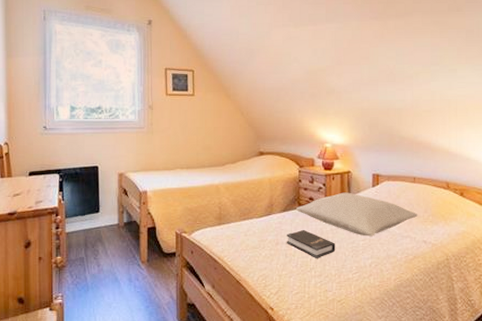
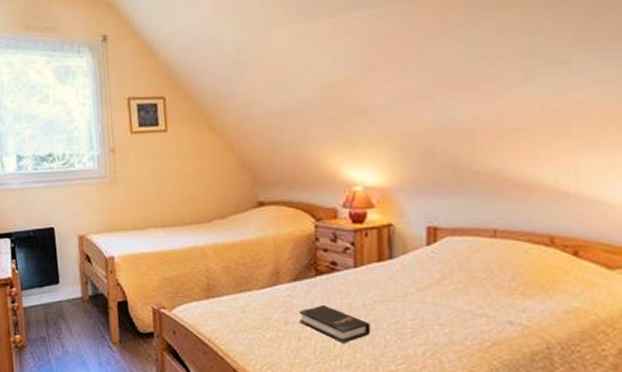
pillow: present [295,192,418,237] -> none [311,253,501,315]

